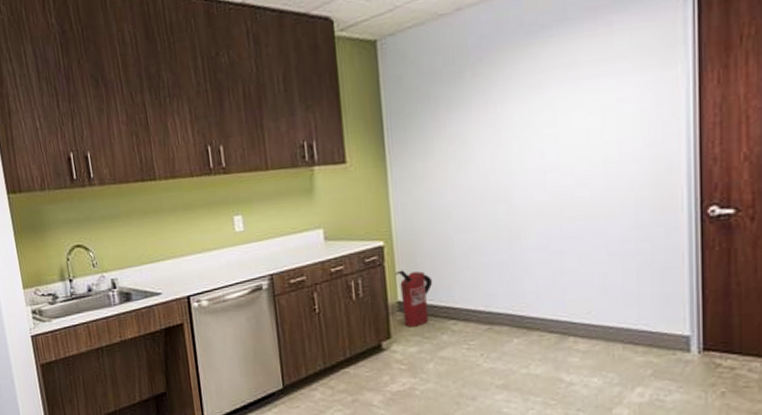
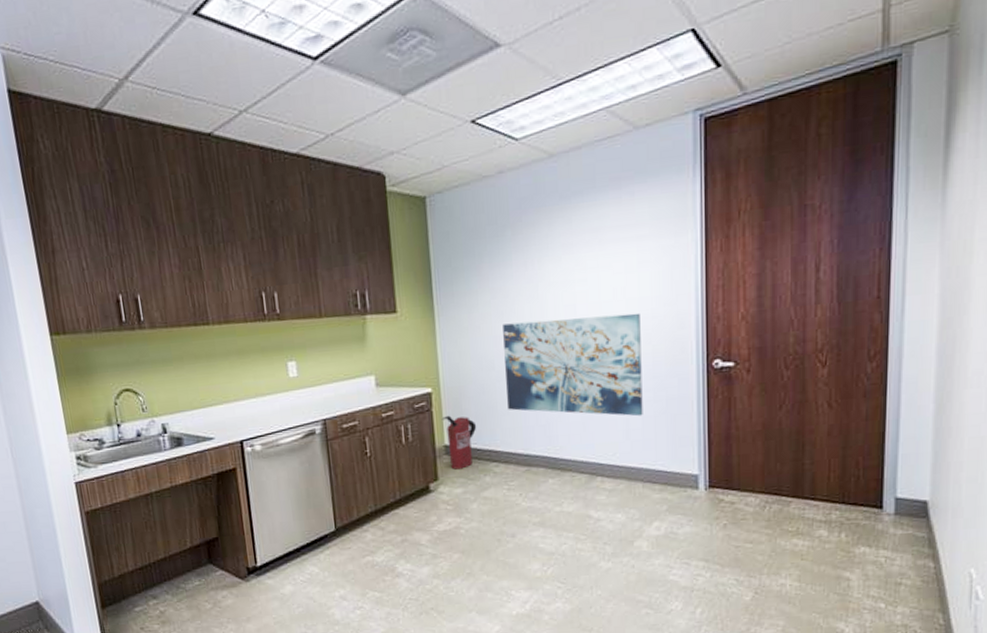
wall art: none [461,155,623,271] -> present [503,312,643,417]

